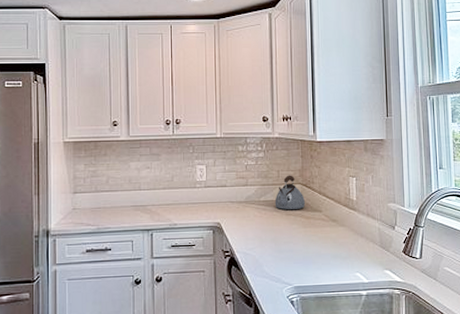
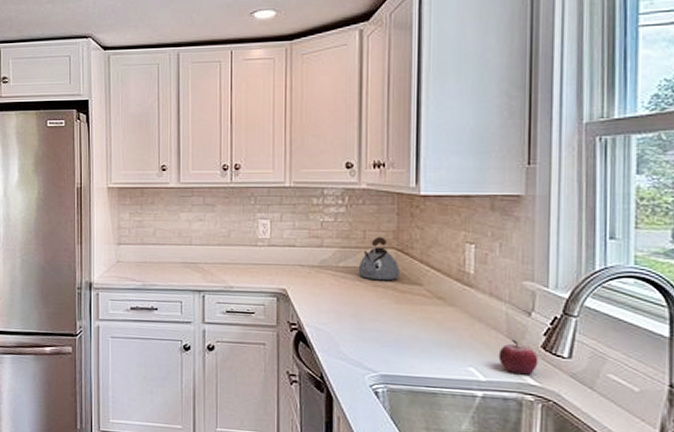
fruit: none [375,249,401,275] -> present [498,340,539,375]

